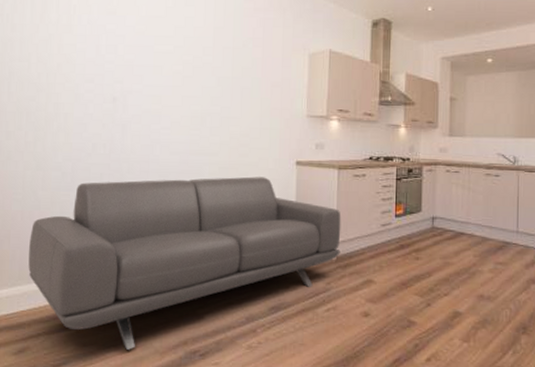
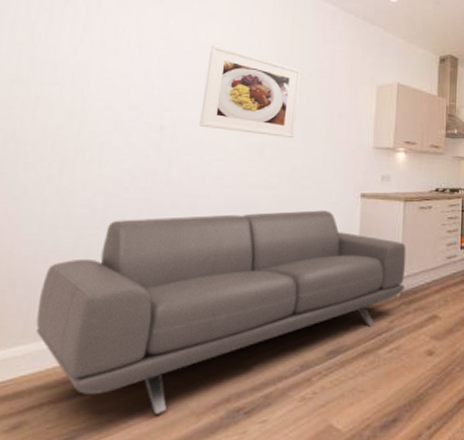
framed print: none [146,18,235,107] -> present [199,45,301,138]

